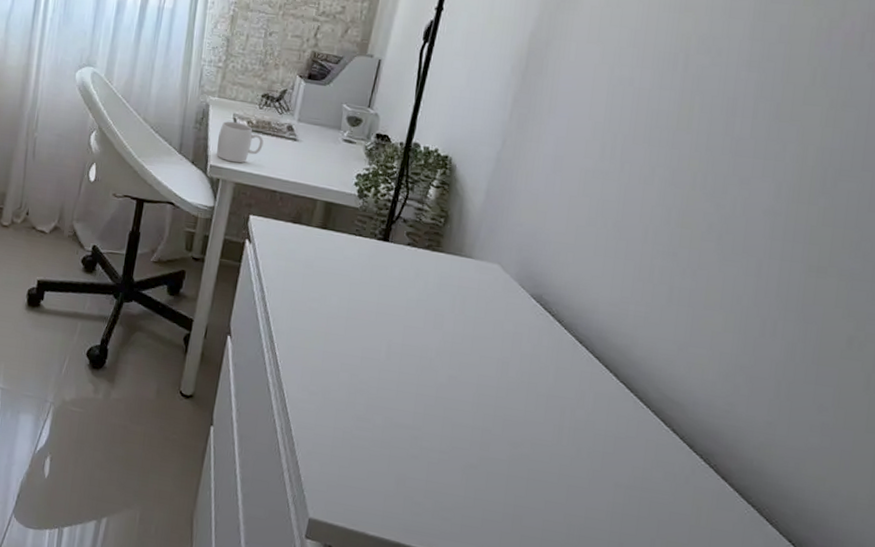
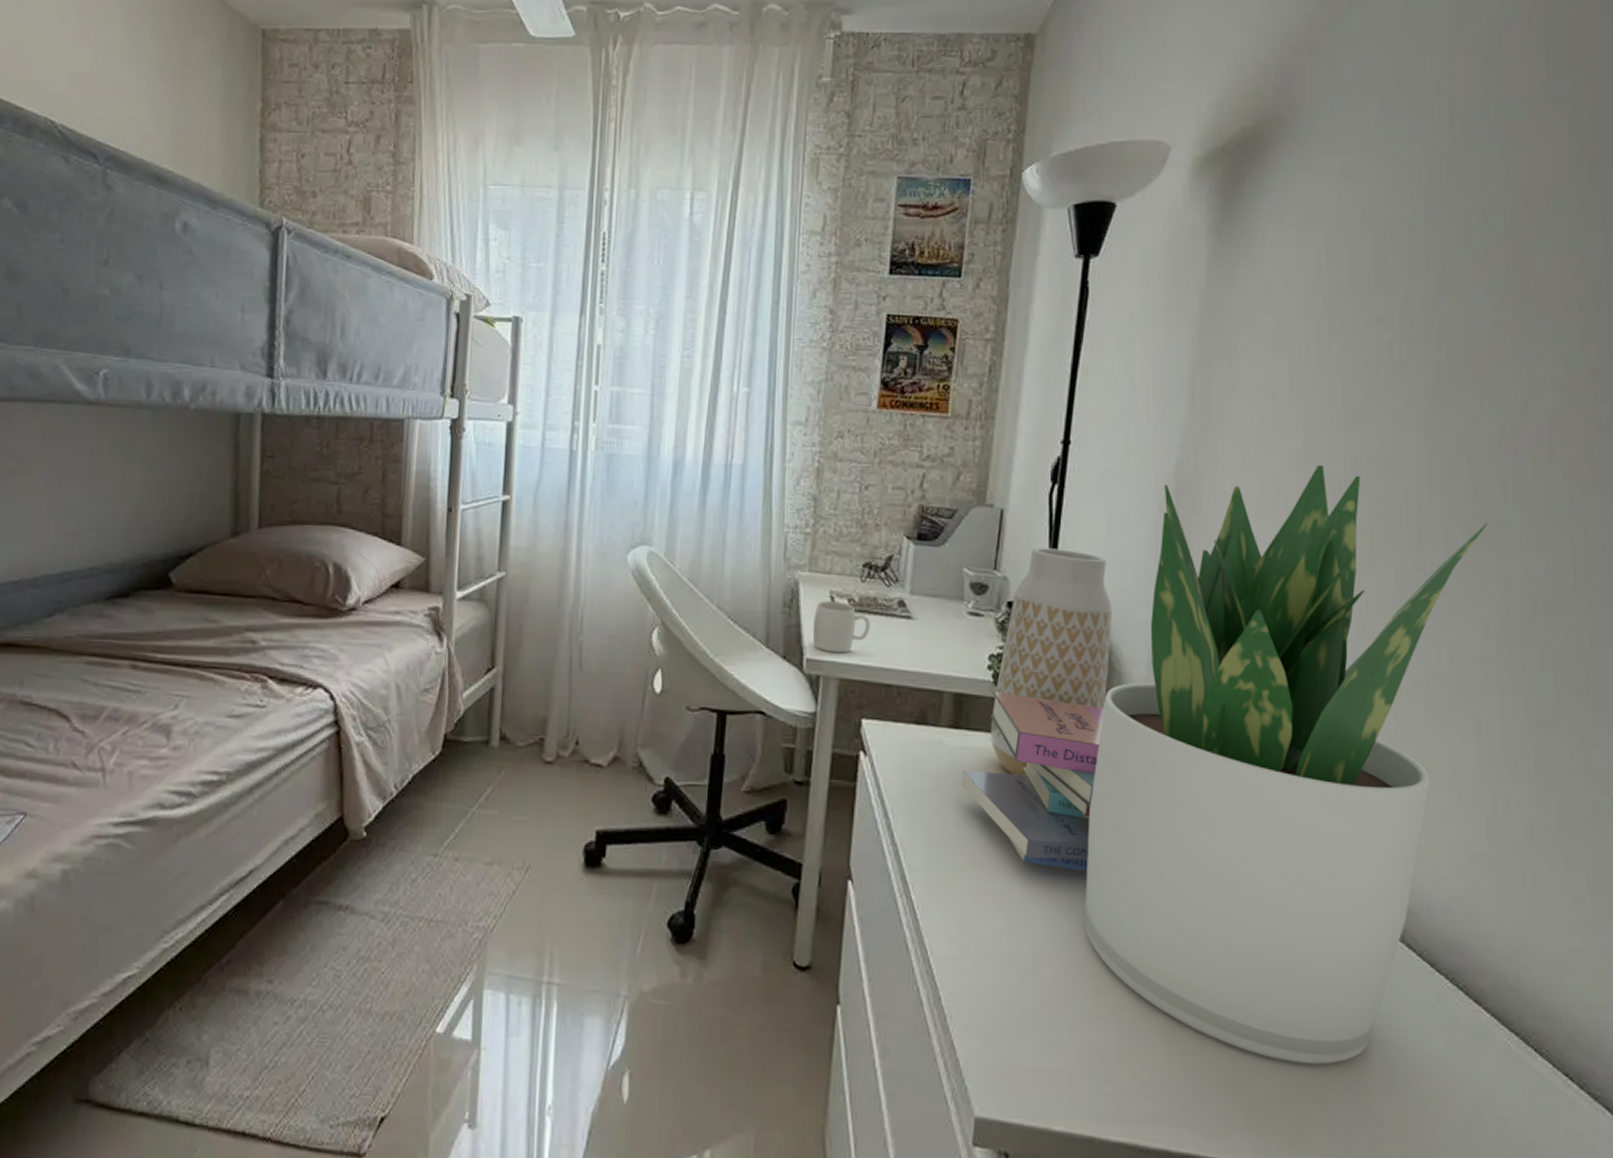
books: none [323,203,446,348] -> present [961,691,1104,872]
vase: none [351,92,463,271] -> present [991,548,1113,776]
planter: none [410,43,795,511] -> present [1084,465,1488,1065]

